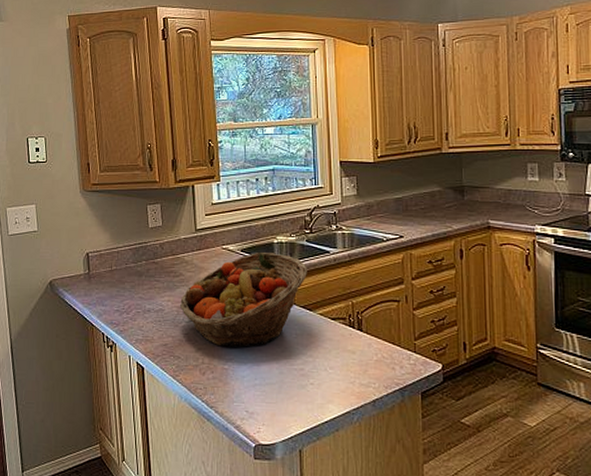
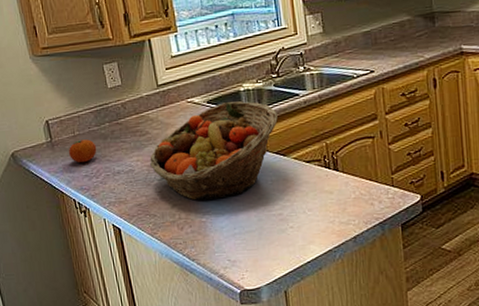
fruit: none [103,275,131,298] -> present [68,139,97,163]

